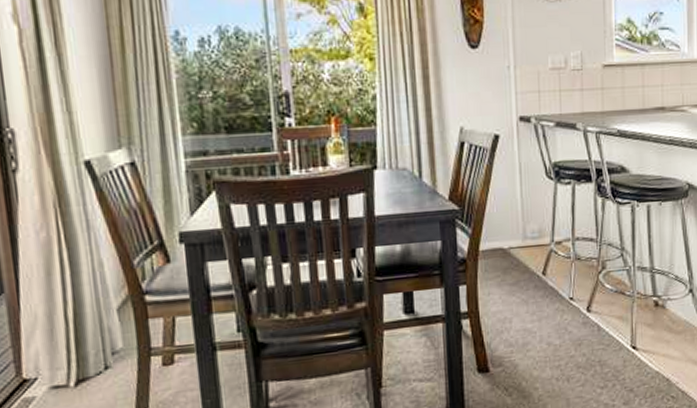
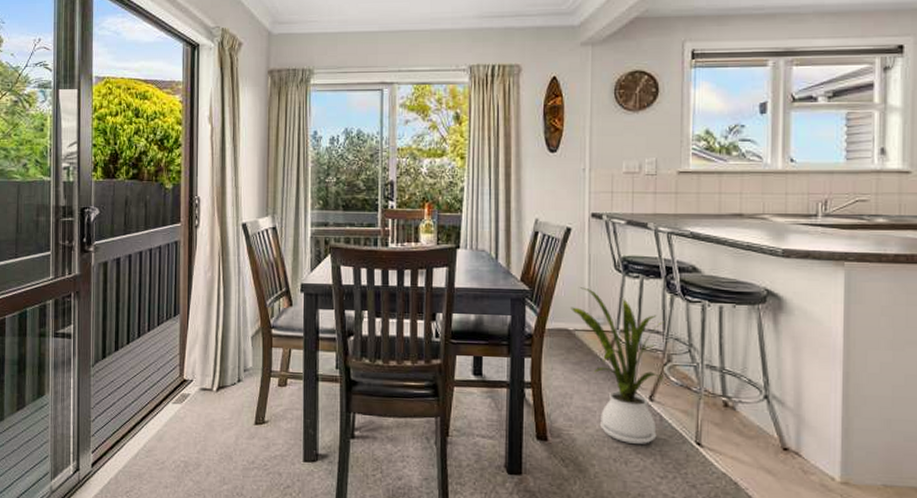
house plant: none [504,200,599,360] -> present [570,287,664,444]

